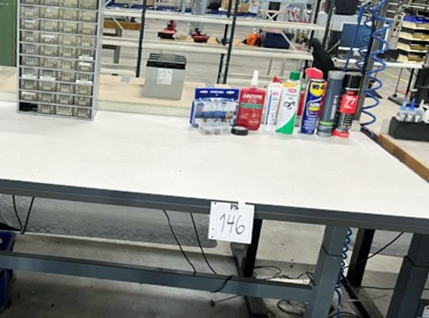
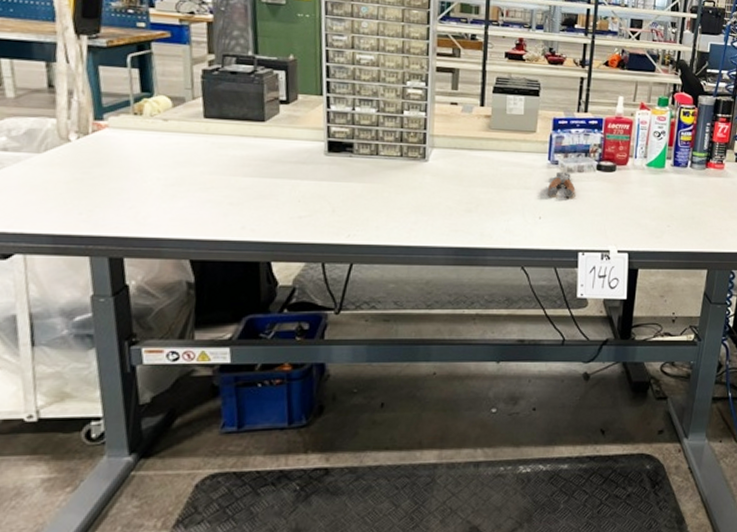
pliers: none [188,133,212,156] -> present [548,171,576,198]

